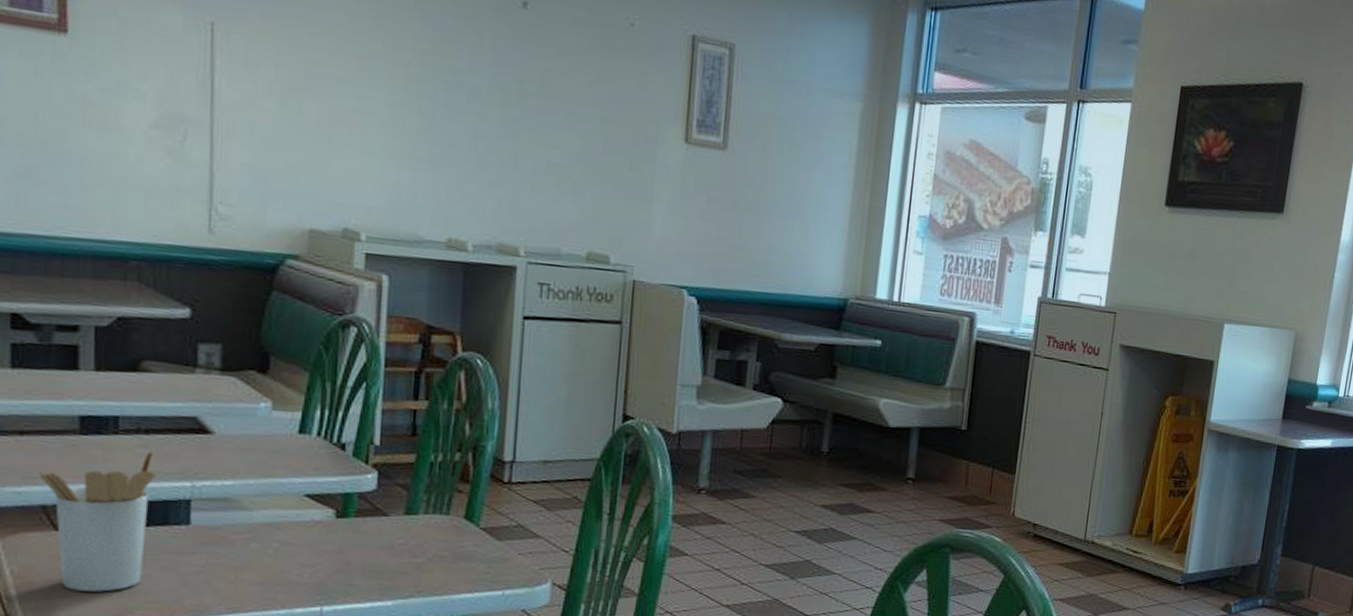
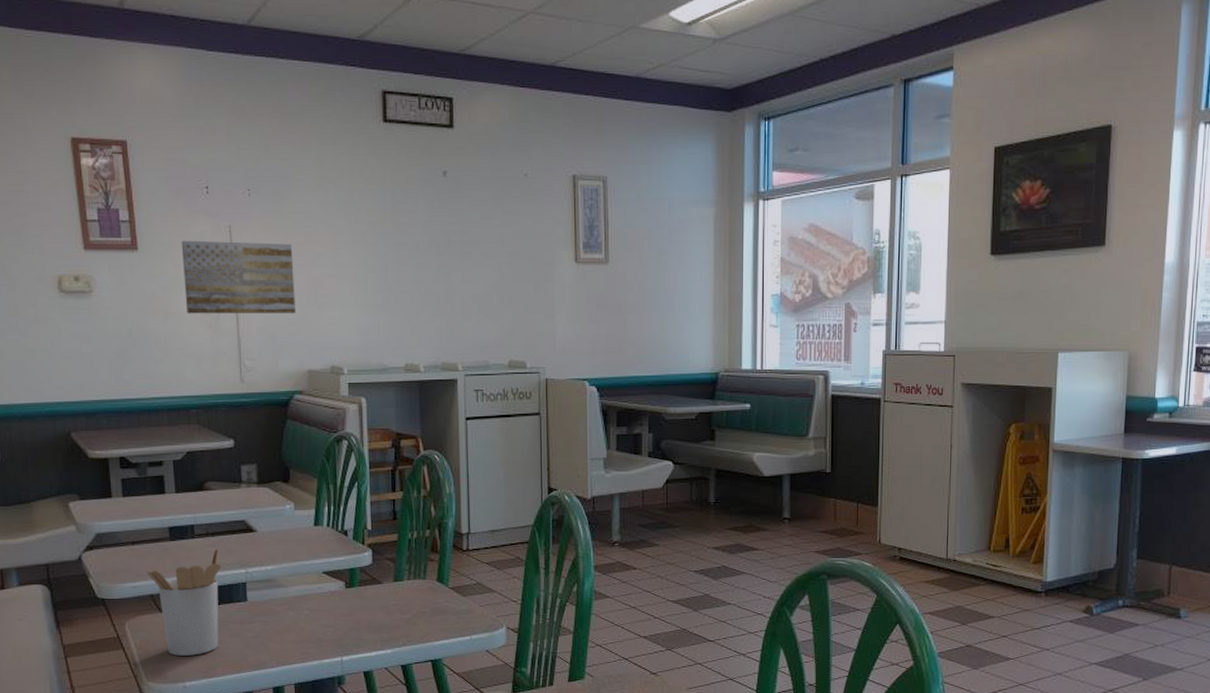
wall art: none [135,30,302,152] -> present [181,240,296,314]

